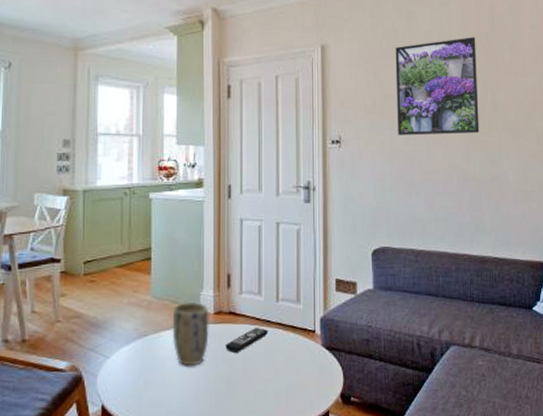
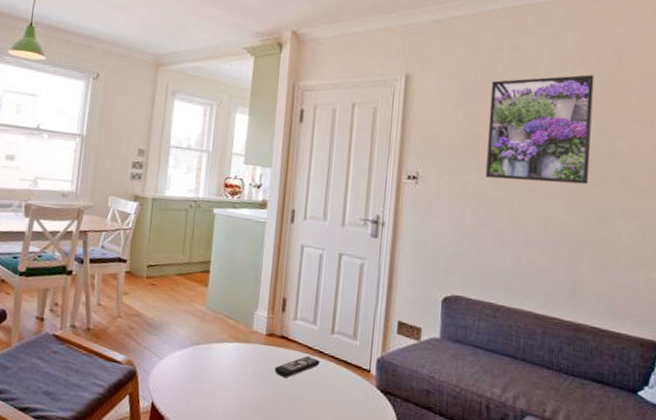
plant pot: present [172,301,209,366] -> none [223,318,262,382]

